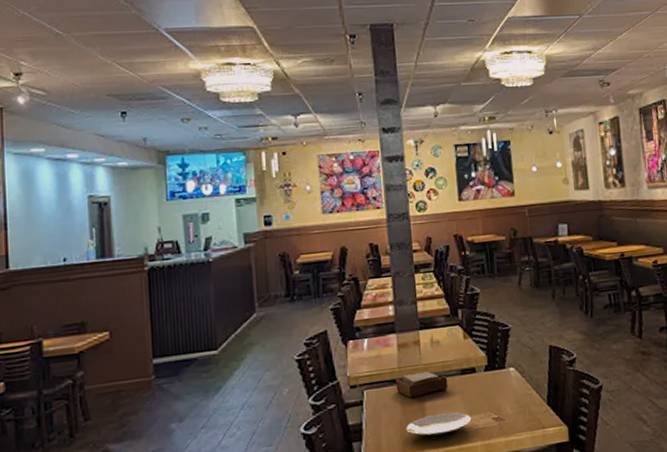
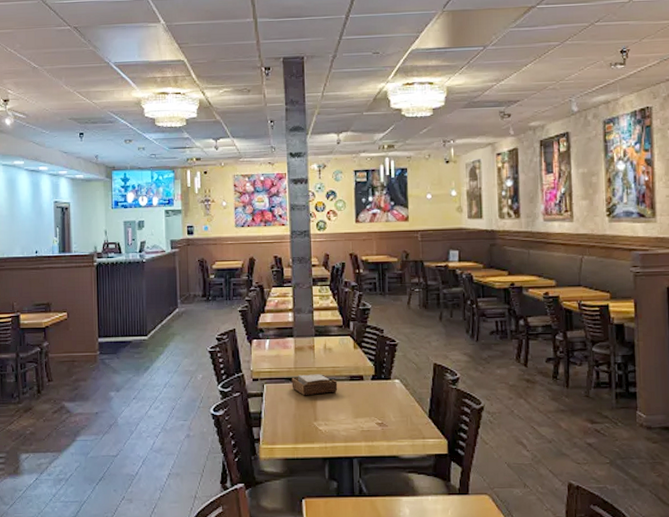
plate: present [406,412,472,437] -> none [298,413,358,432]

